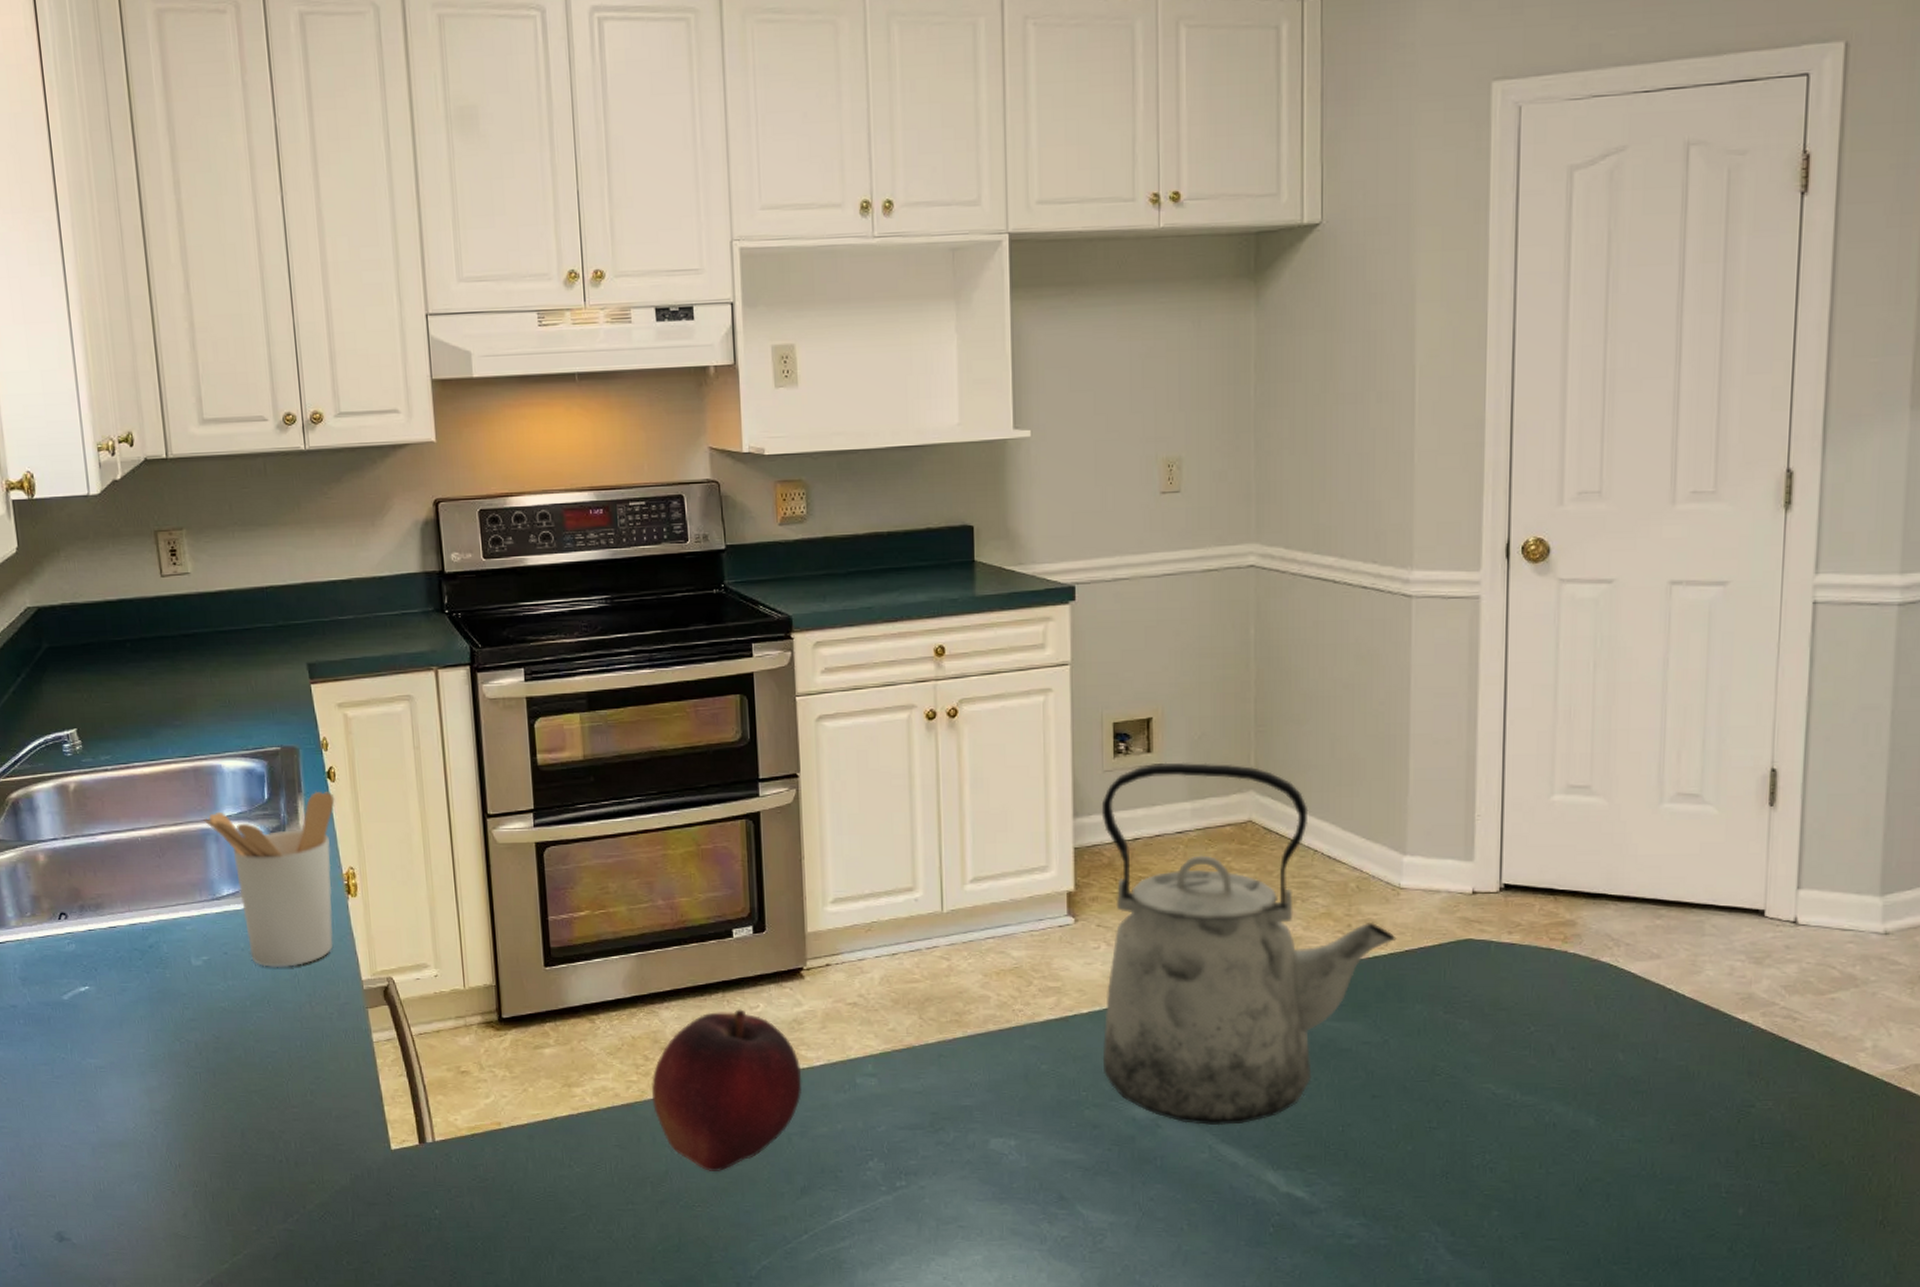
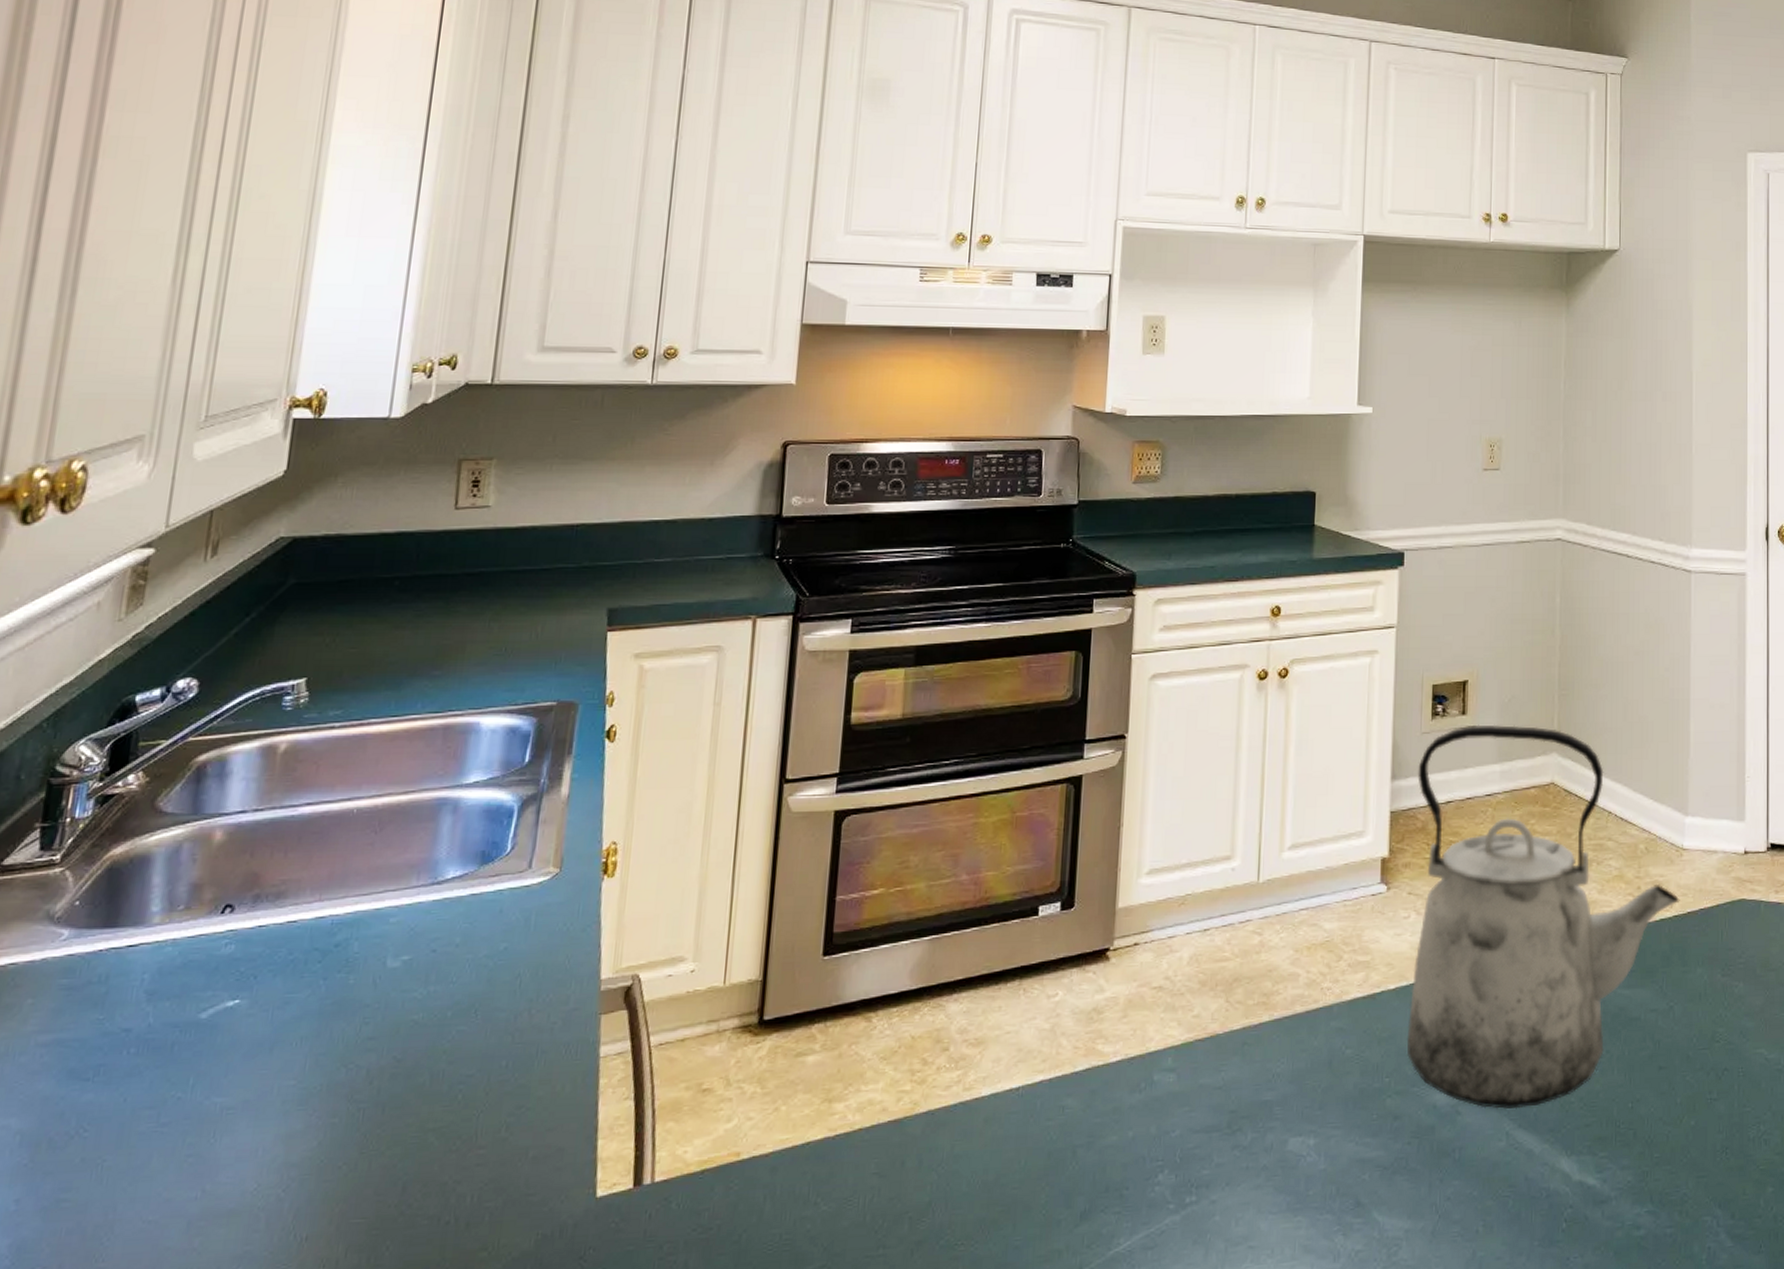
utensil holder: present [203,791,335,967] -> none [442,752,610,967]
fruit: present [651,1009,802,1171] -> none [924,998,1096,1199]

